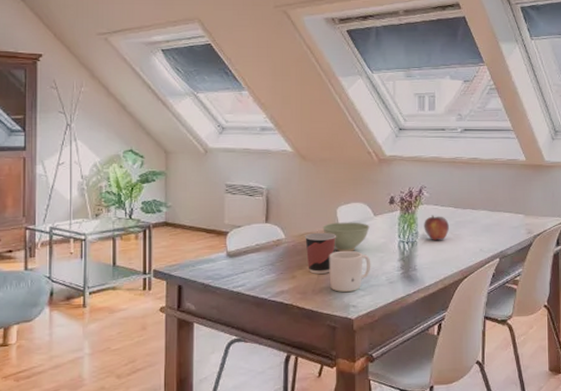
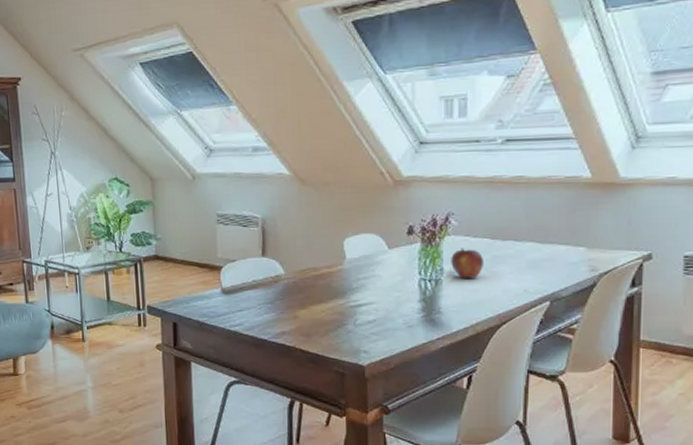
cup: present [305,232,337,274] -> none [307,267,344,314]
bowl: present [323,222,370,252] -> none [327,256,383,290]
mug: present [329,250,371,292] -> none [335,288,386,335]

